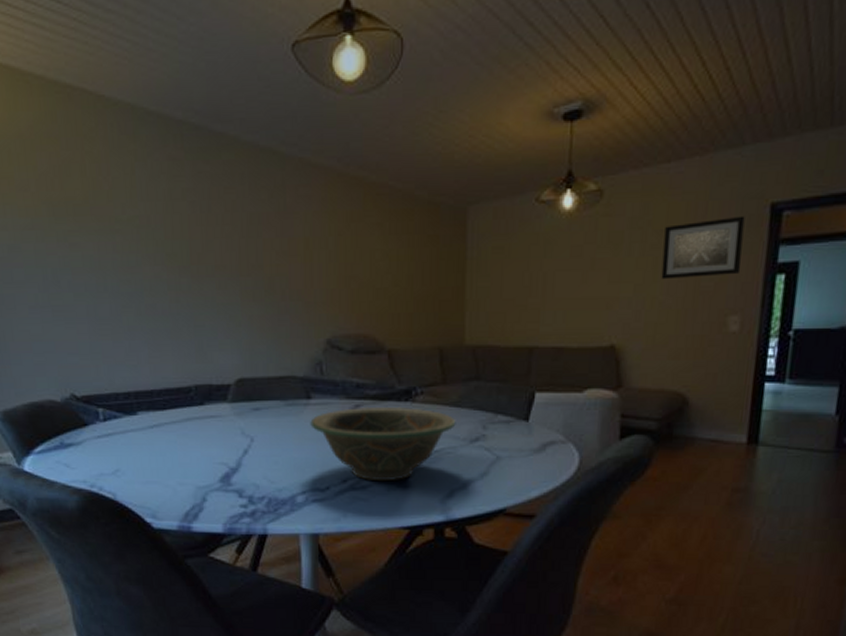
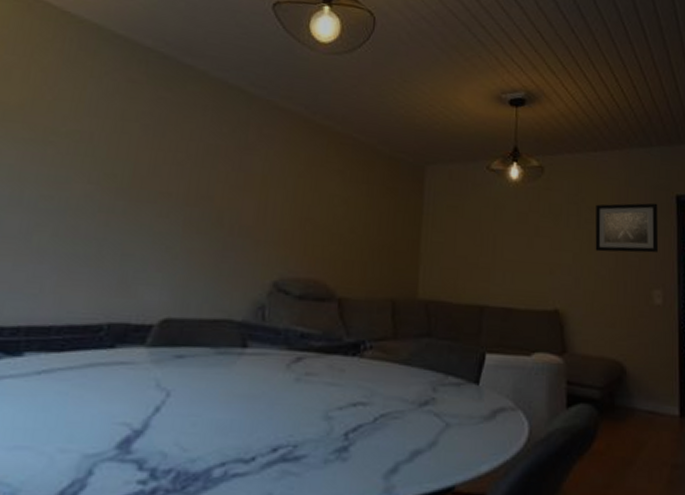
decorative bowl: present [310,406,456,482] -> none [242,360,405,452]

